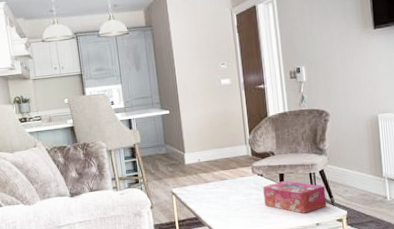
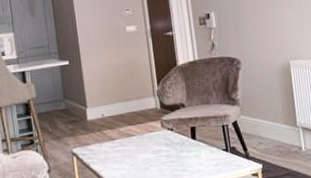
tissue box: present [262,181,327,214] -> none [172,134,242,170]

